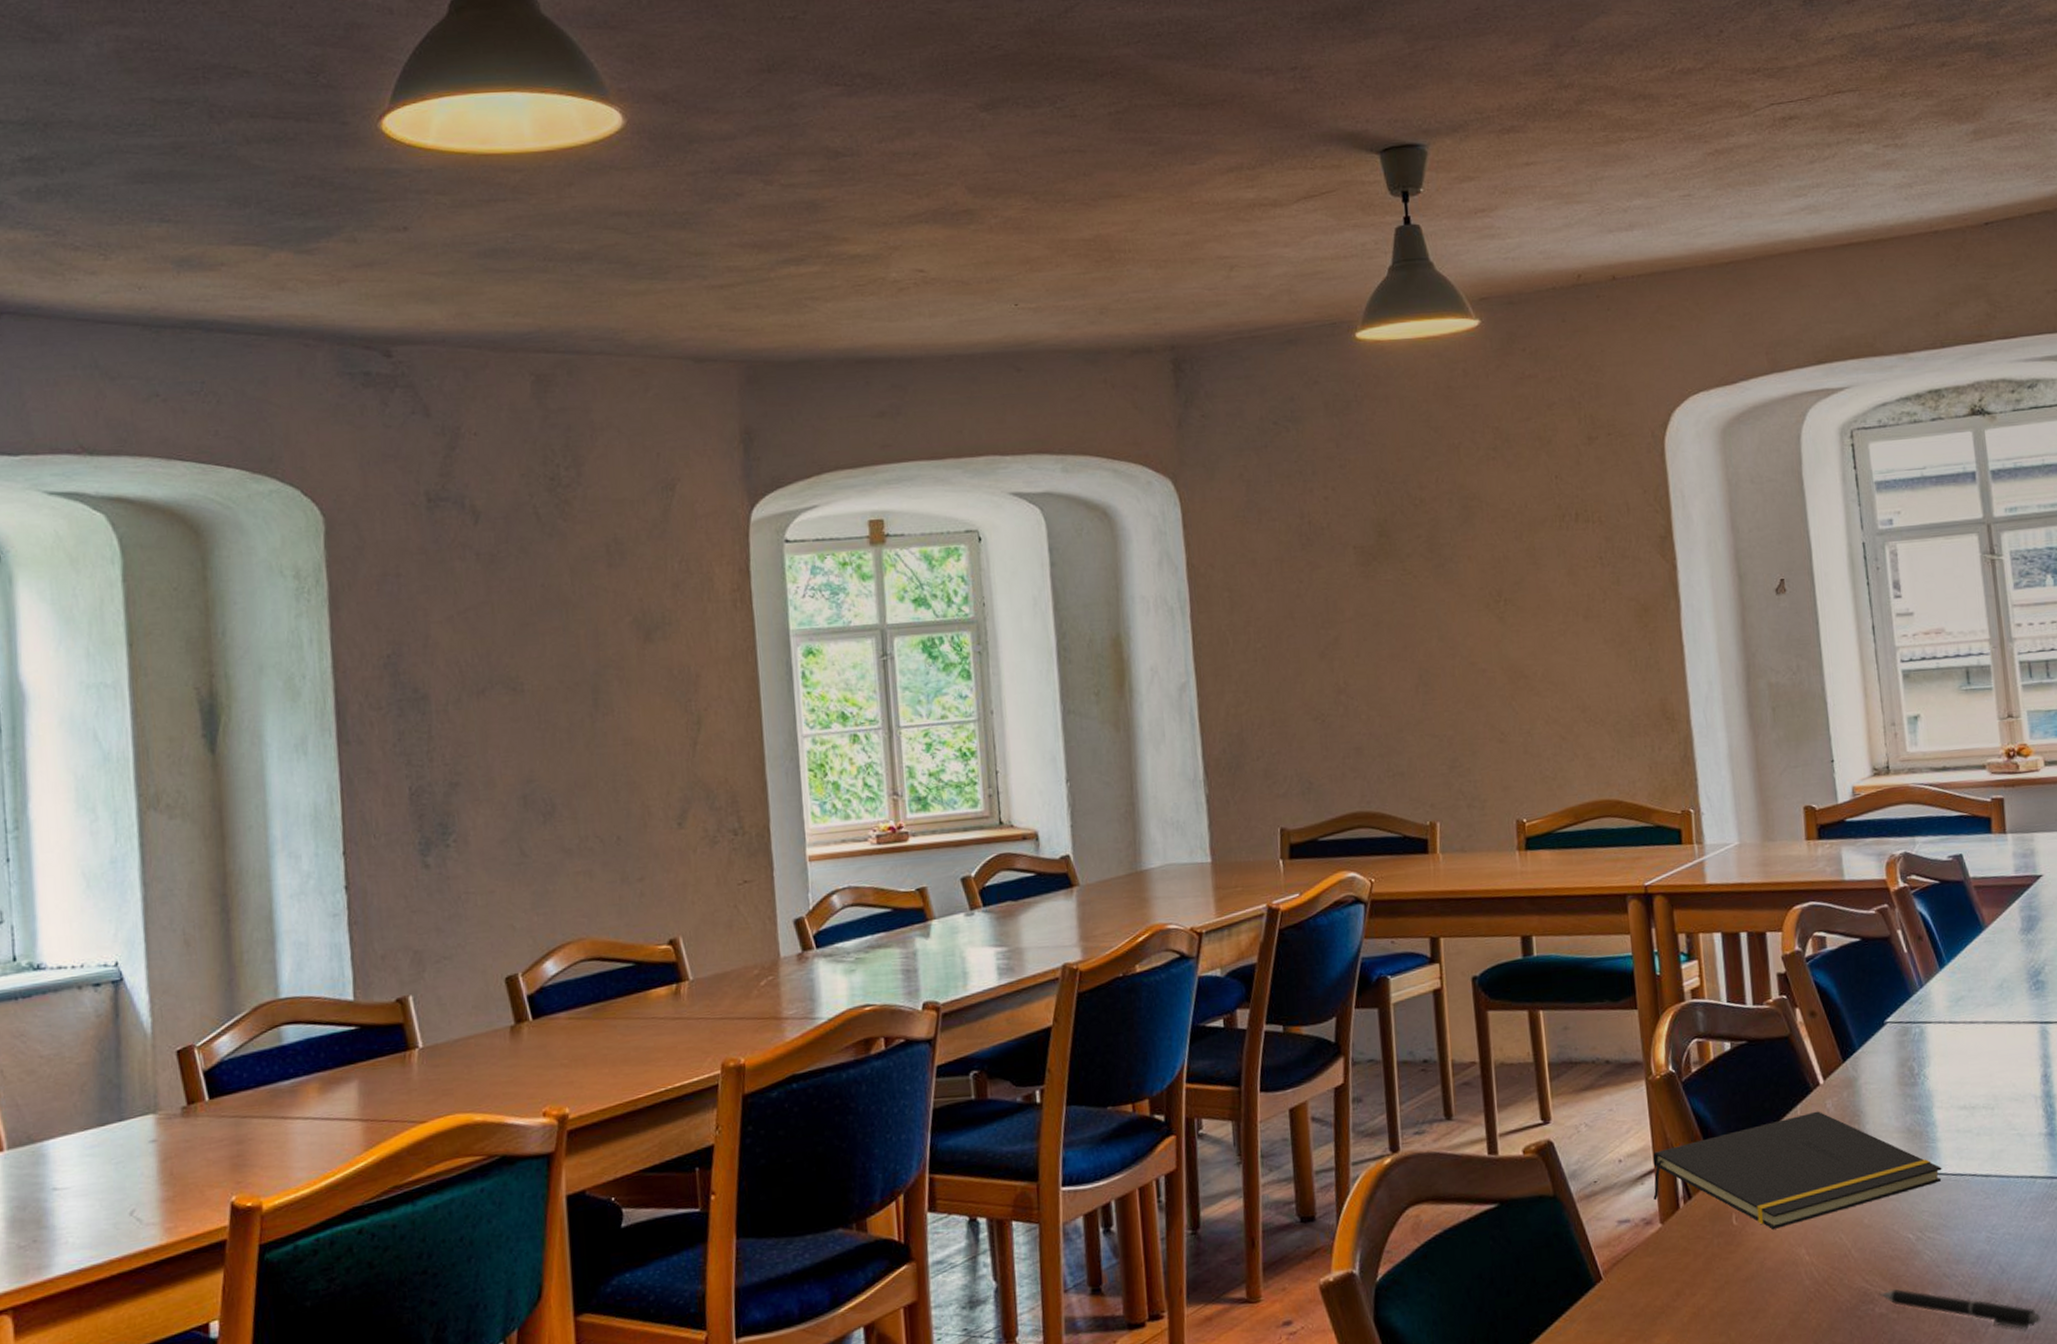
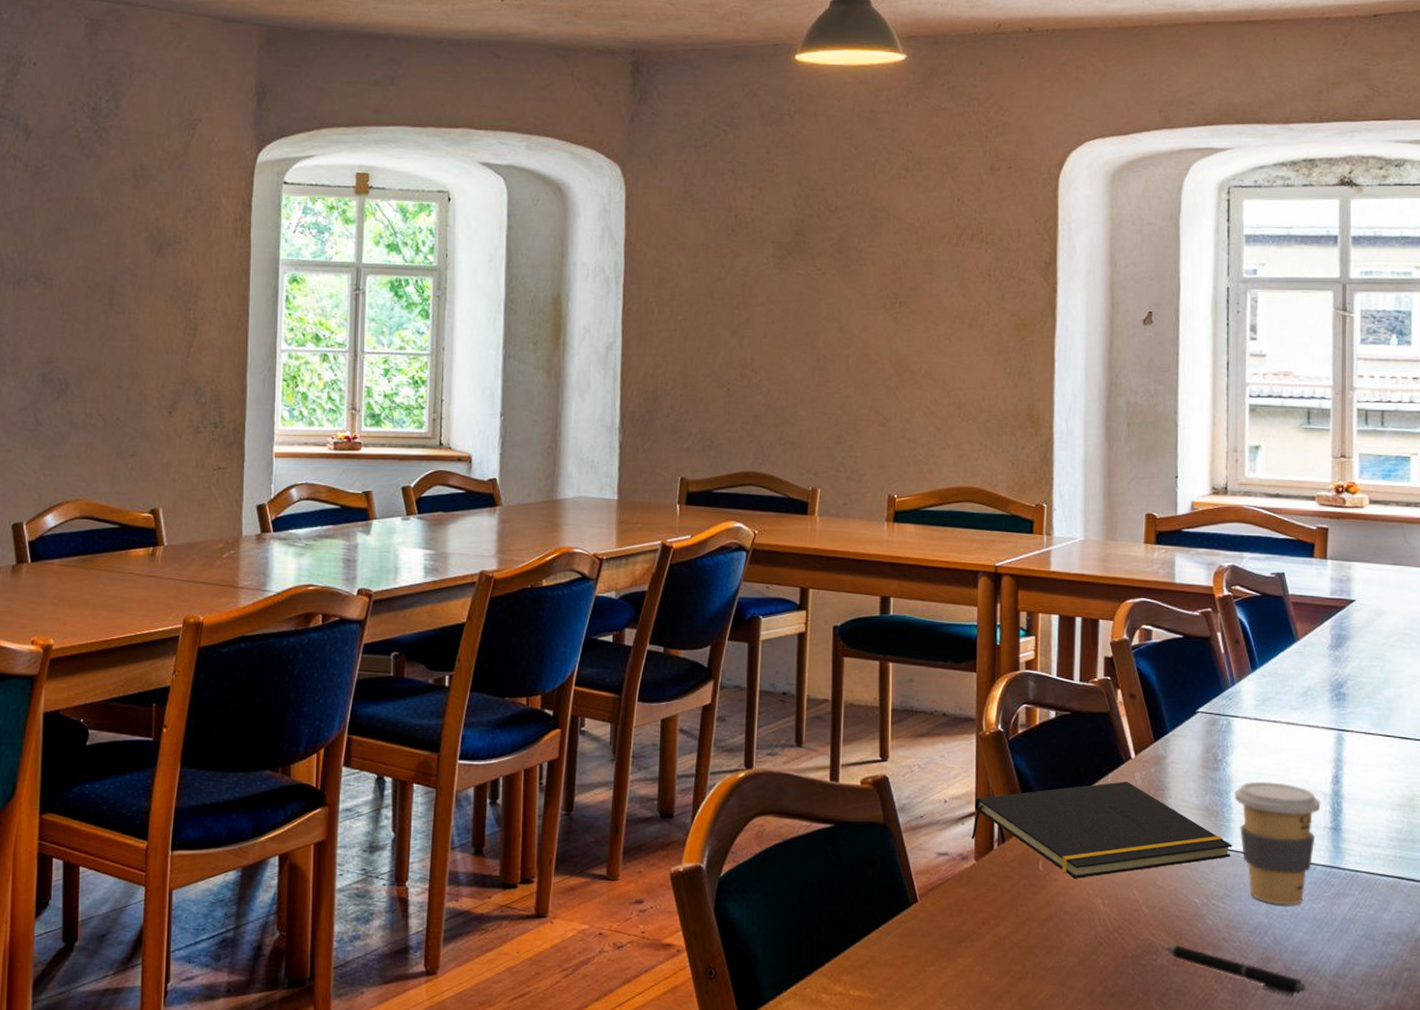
coffee cup: none [1936,1090,2033,1229] -> present [1234,781,1321,905]

